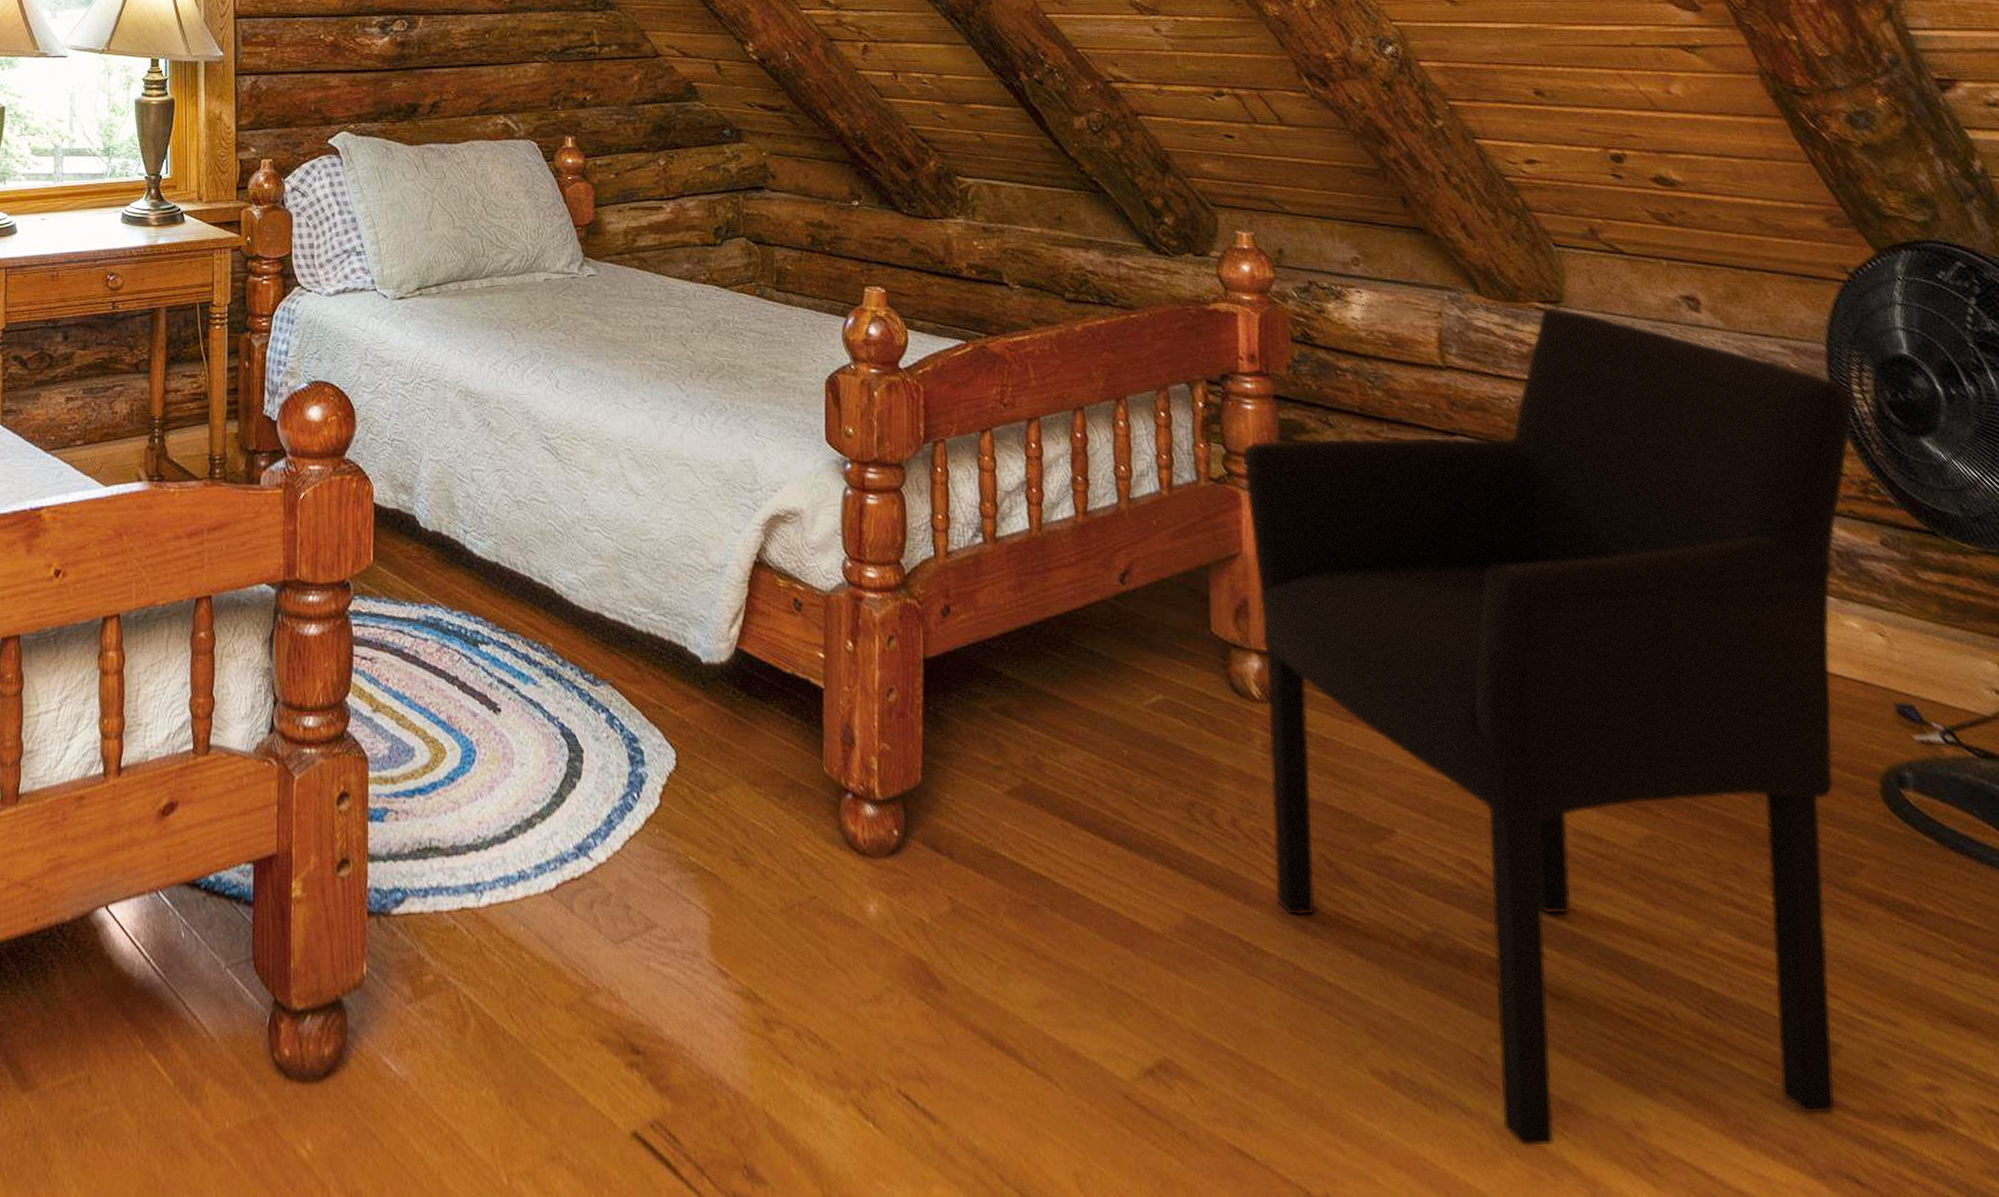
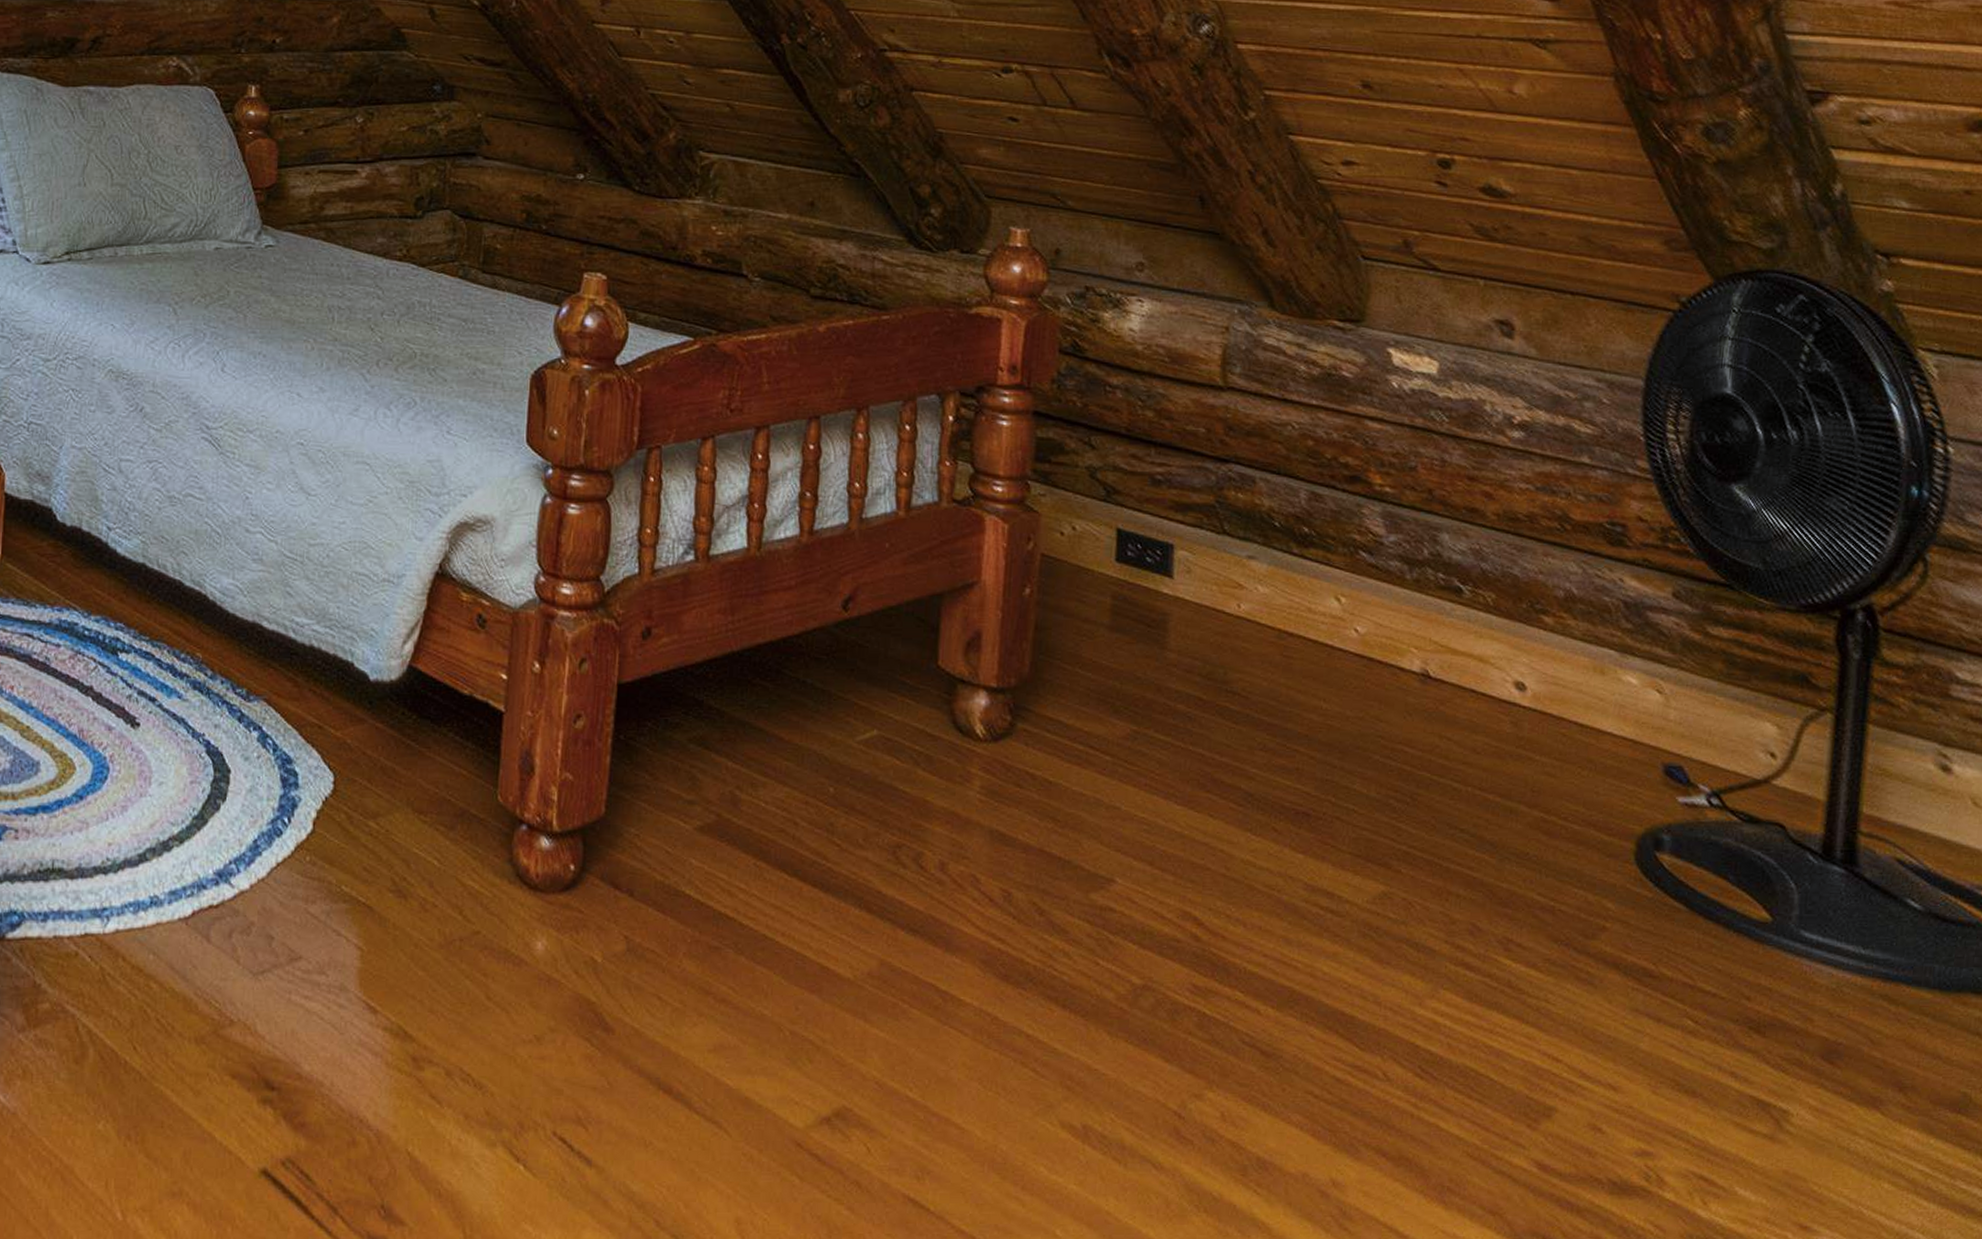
armchair: present [1241,308,1854,1147] -> none [978,327,1666,1204]

